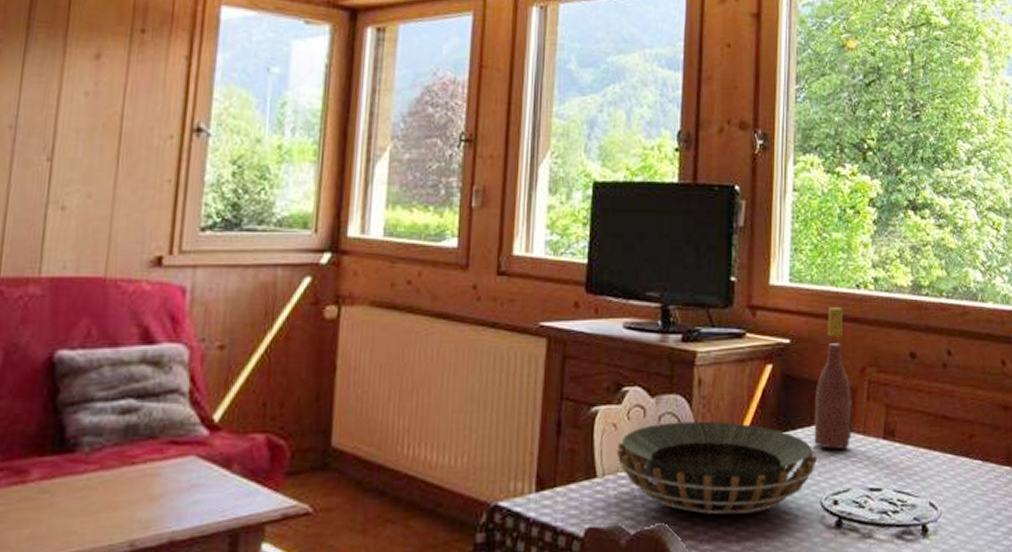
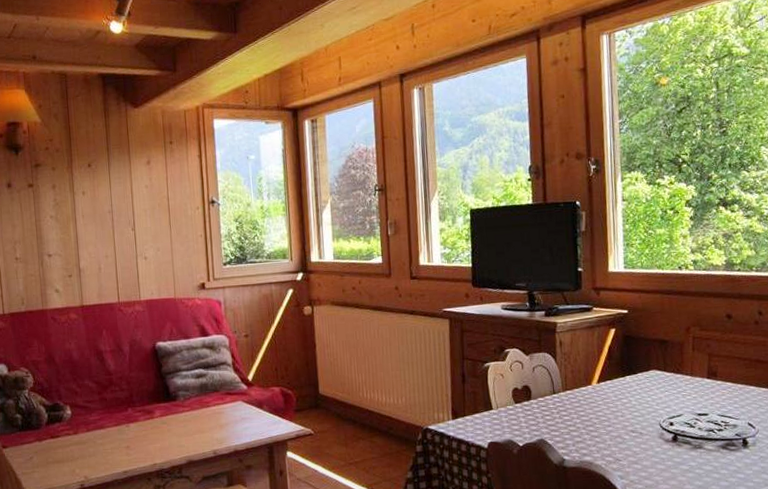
decorative bowl: present [616,421,817,515] -> none [505,370,655,433]
wine bottle: present [814,307,853,449] -> none [650,284,682,387]

